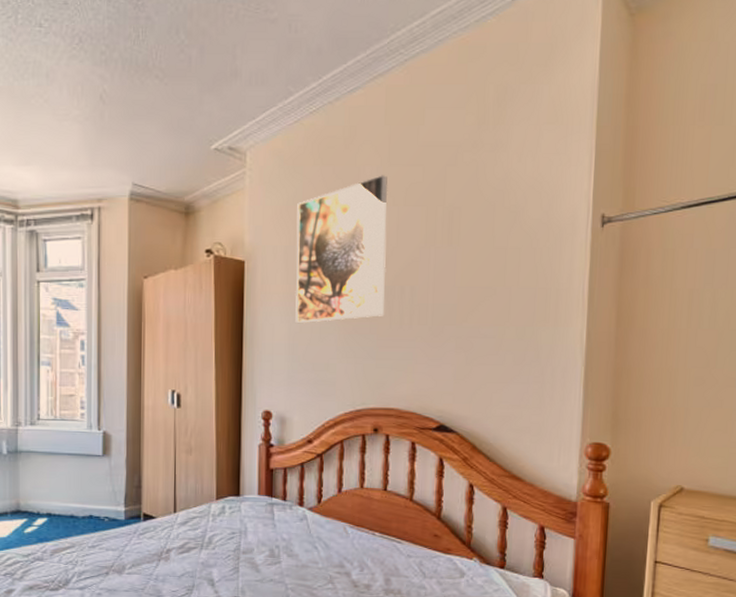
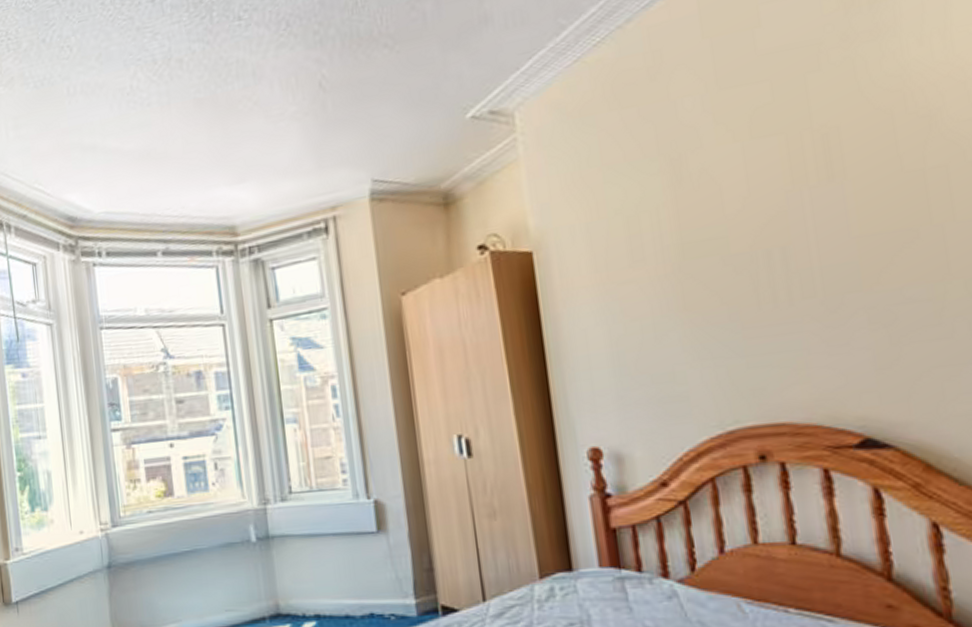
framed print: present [295,175,388,323] -> none [594,104,748,323]

